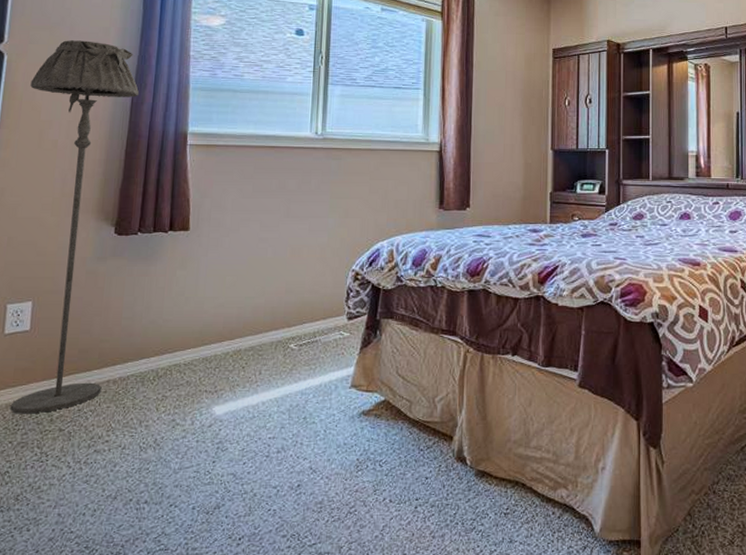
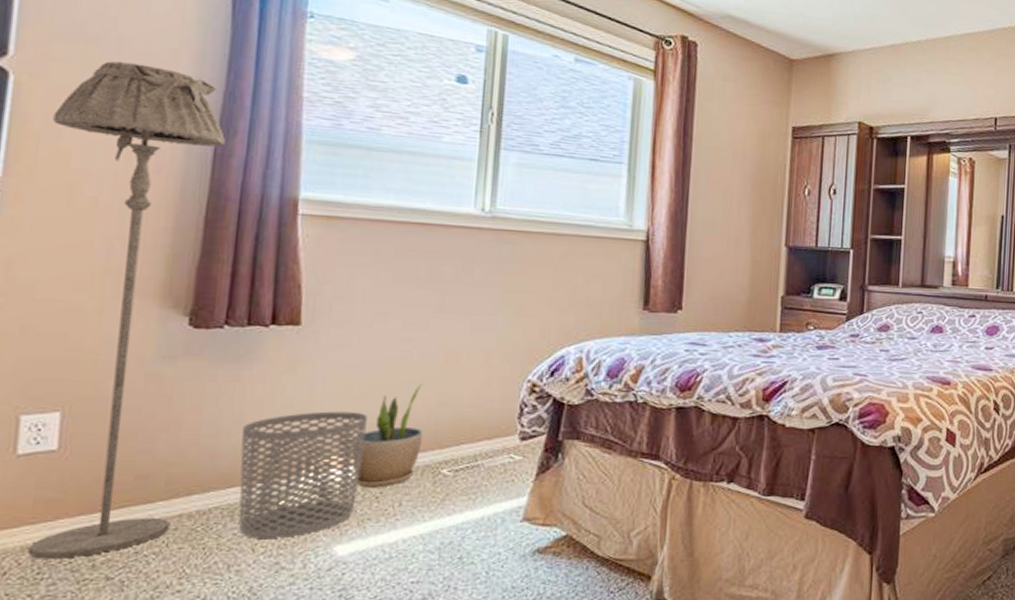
waste bin: none [147,298,236,400] -> present [238,411,367,538]
potted plant: none [225,274,276,359] -> present [352,383,424,488]

